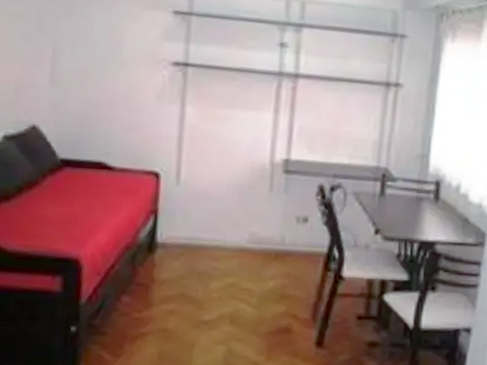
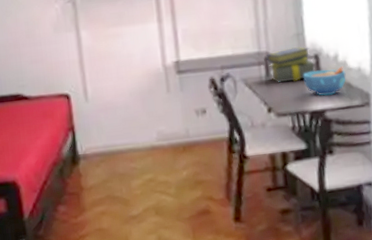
stack of books: none [384,168,434,207] -> present [266,46,315,83]
bowl: none [419,198,465,228] -> present [303,66,346,96]

